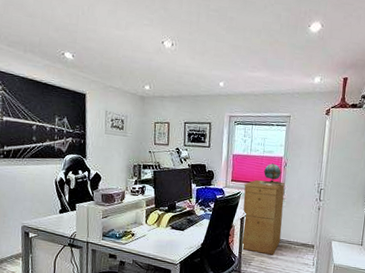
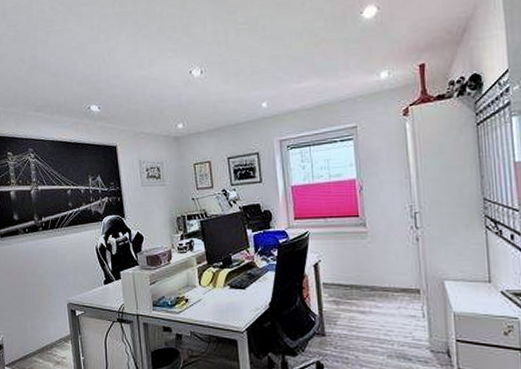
filing cabinet: present [241,180,285,256] -> none [311,211,372,309]
globe: present [259,161,285,187] -> none [329,186,365,219]

